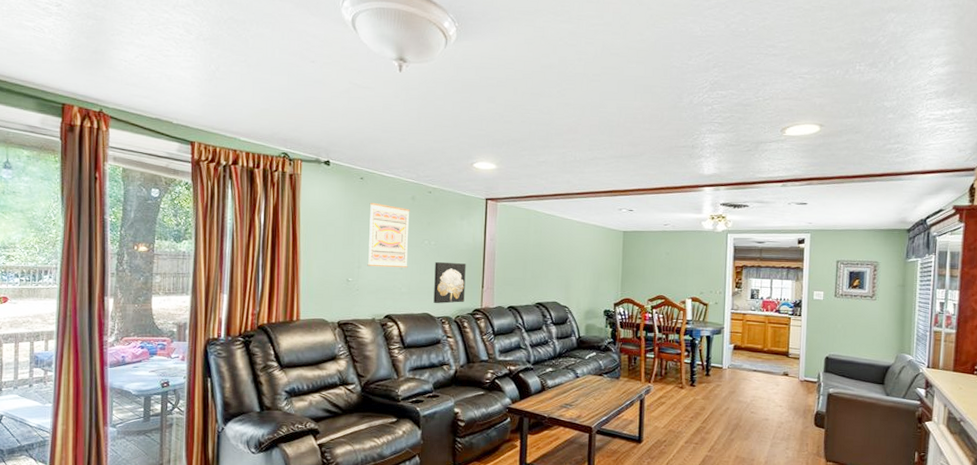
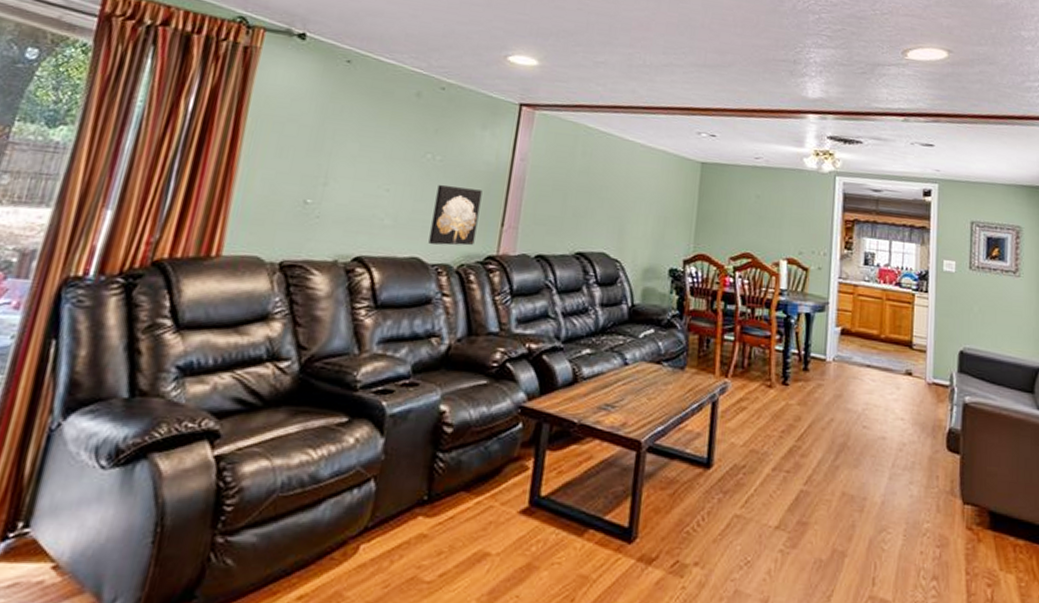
wall art: present [367,202,410,268] -> none [338,94,412,191]

